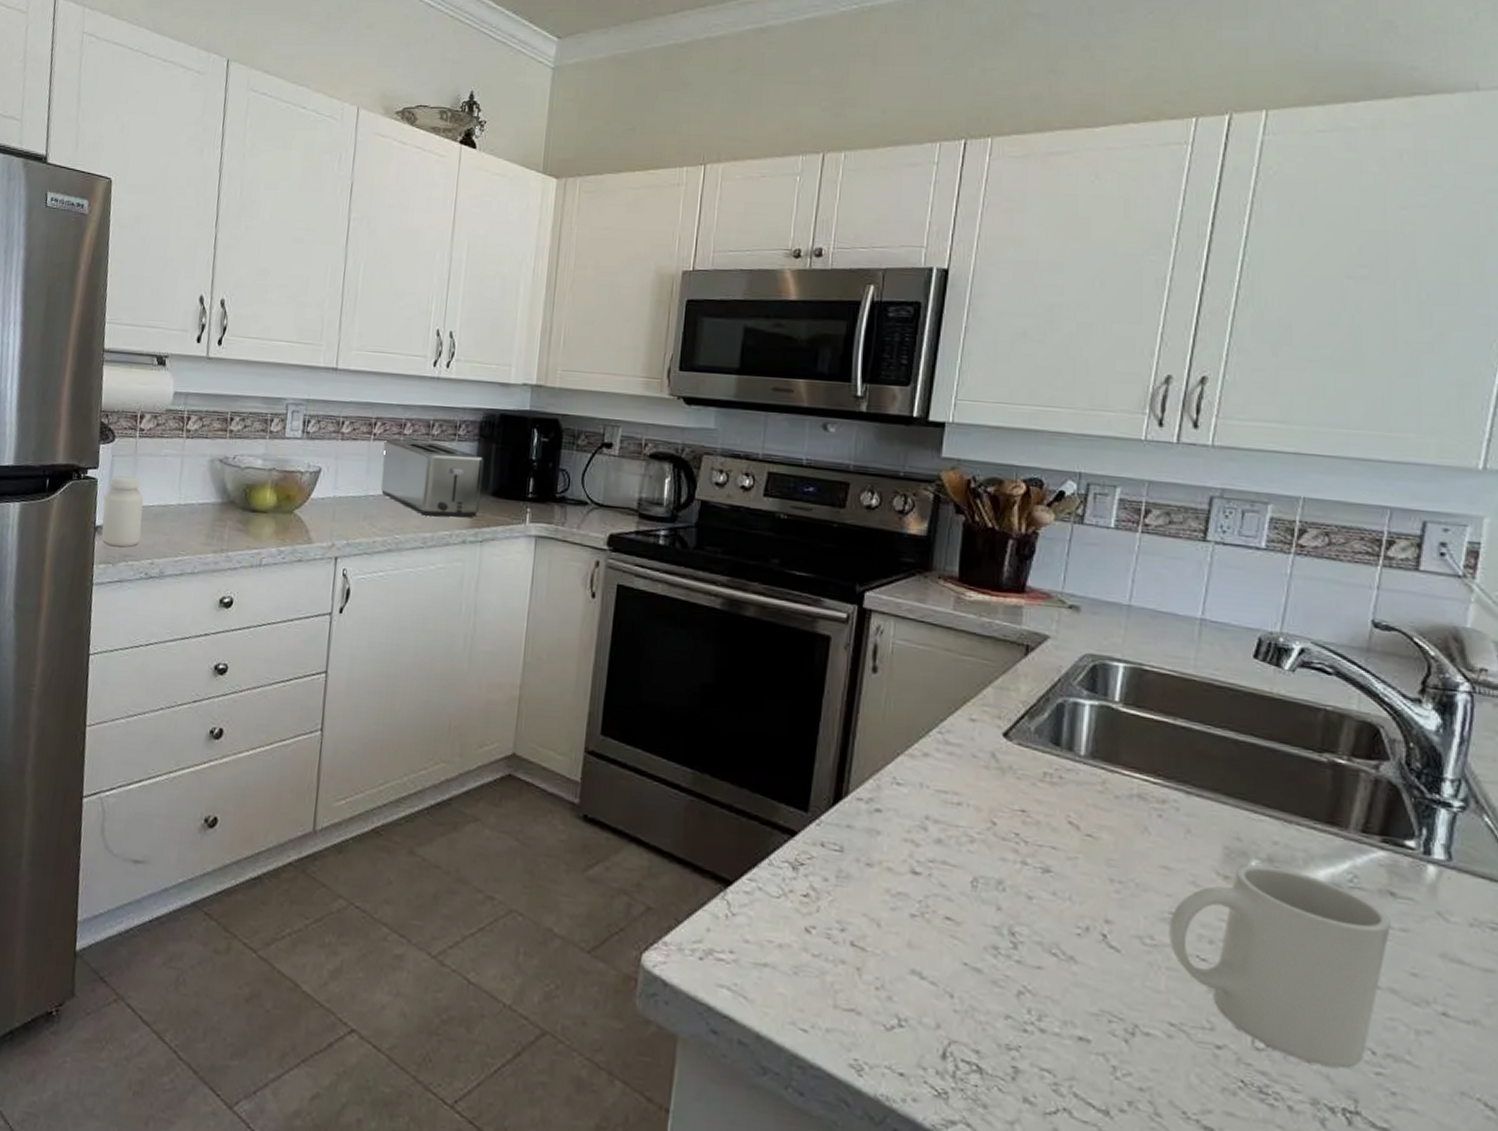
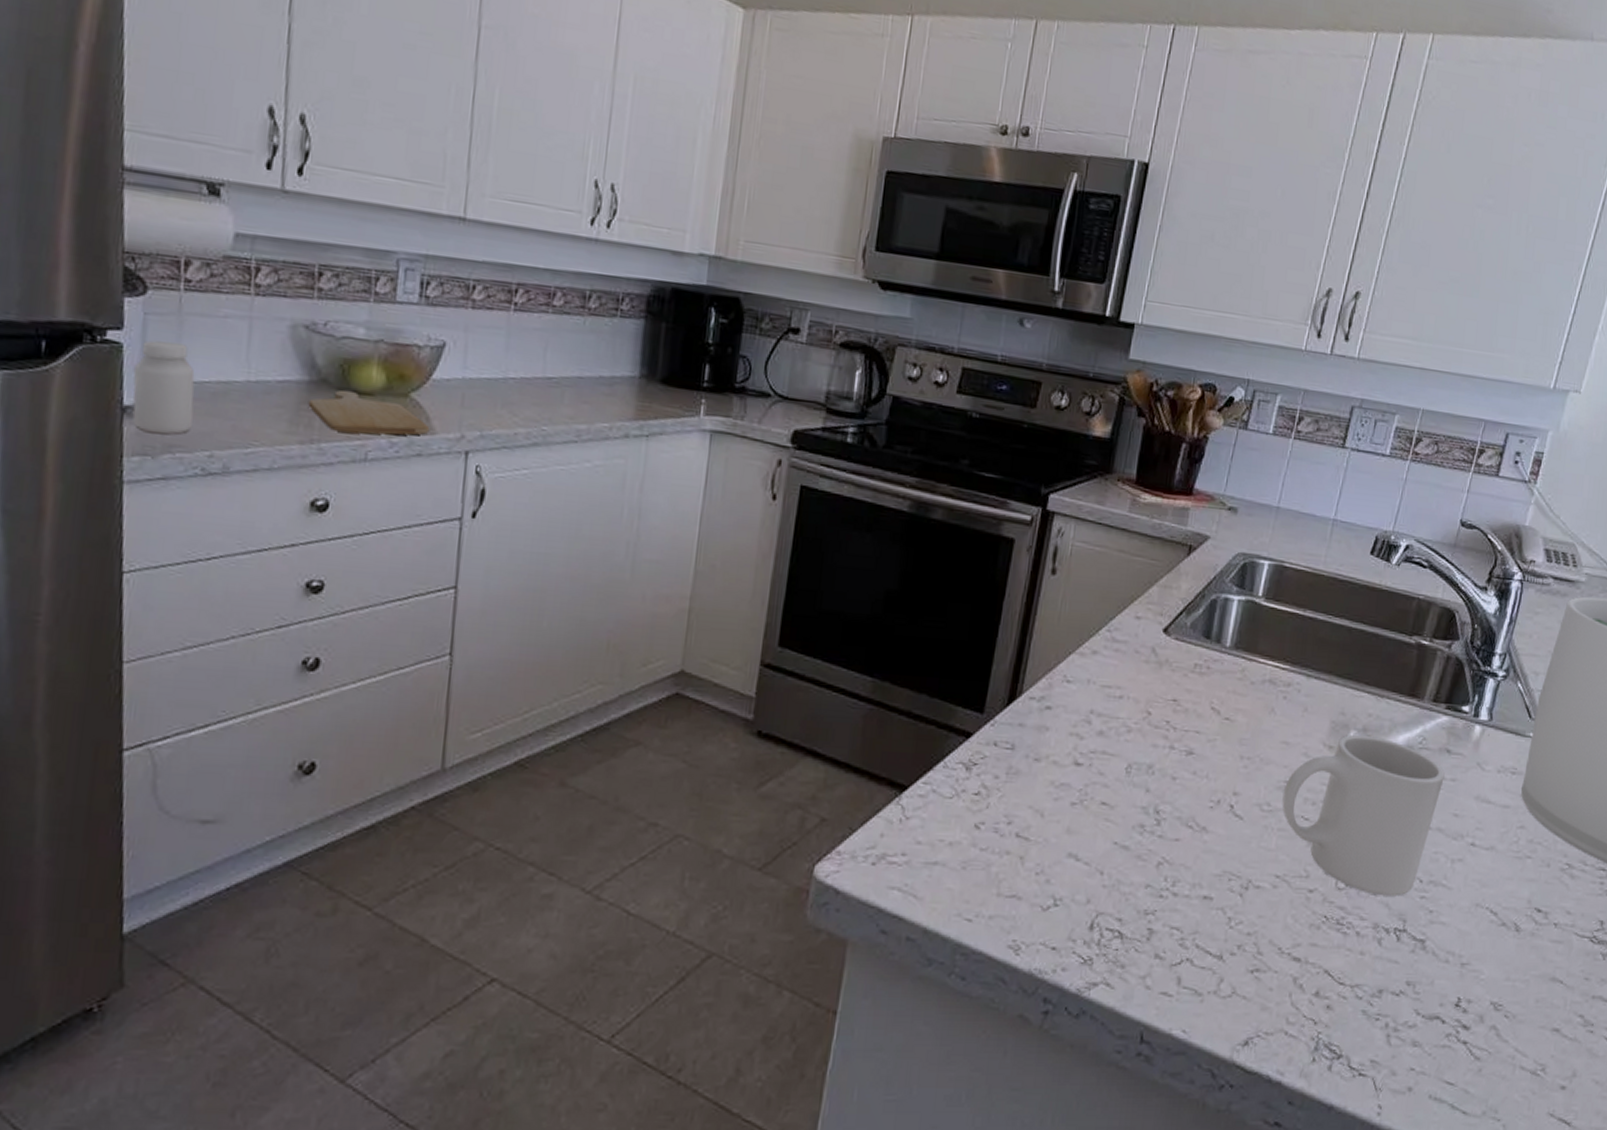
chopping board: none [220,509,309,545] -> present [307,389,430,436]
toaster: present [380,440,484,517] -> none [523,311,652,408]

